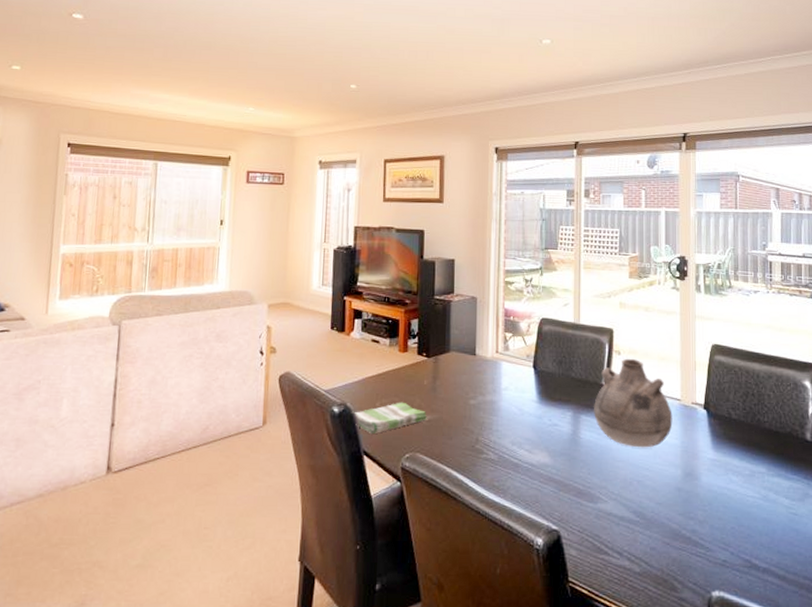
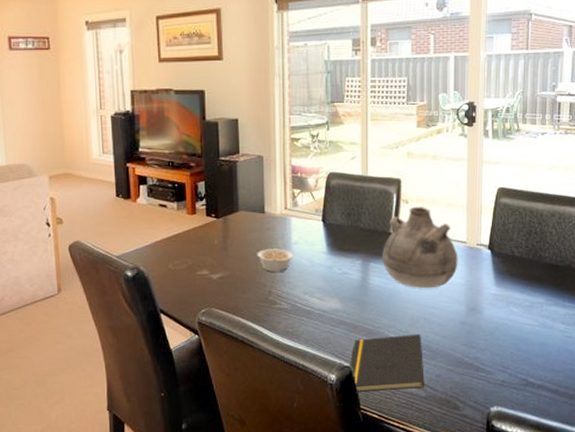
dish towel: present [352,402,427,433] -> none [146,262,220,293]
legume: none [466,393,503,419] -> present [257,248,293,272]
notepad: none [558,498,638,562] -> present [349,334,424,393]

